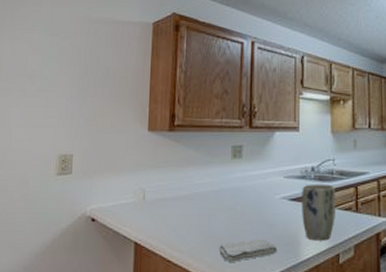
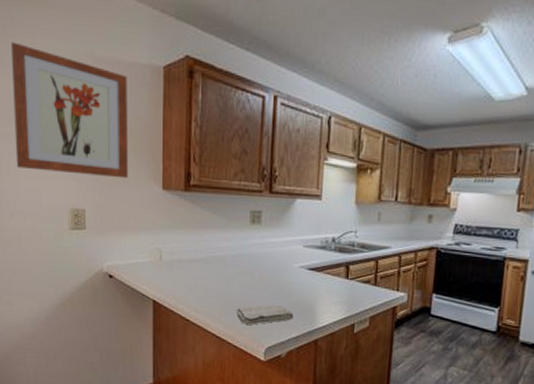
wall art: none [10,11,120,123] -> present [11,42,128,179]
plant pot: present [302,184,335,241] -> none [320,255,355,311]

